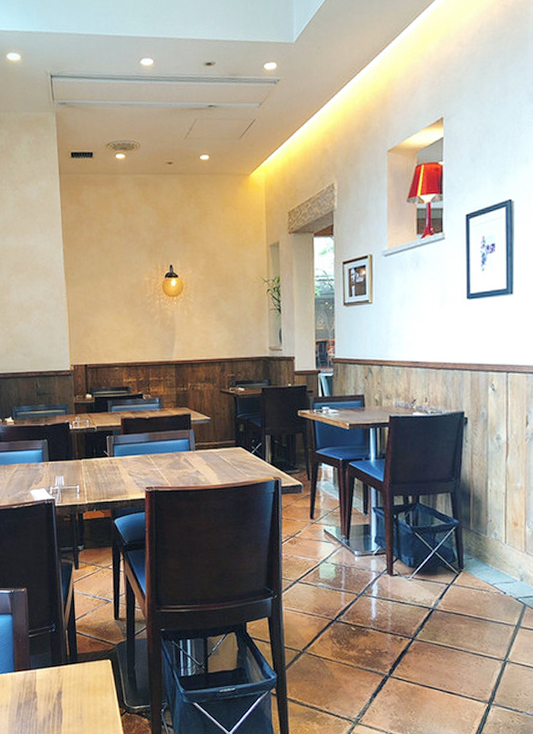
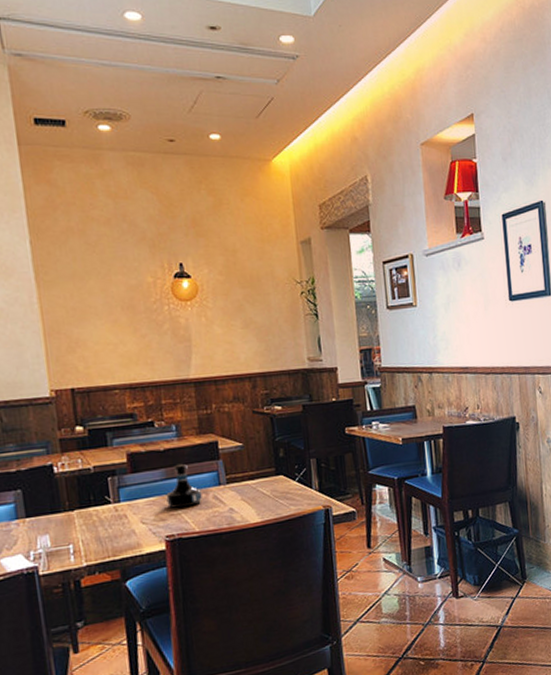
tequila bottle: none [148,431,176,467] -> present [166,464,202,509]

